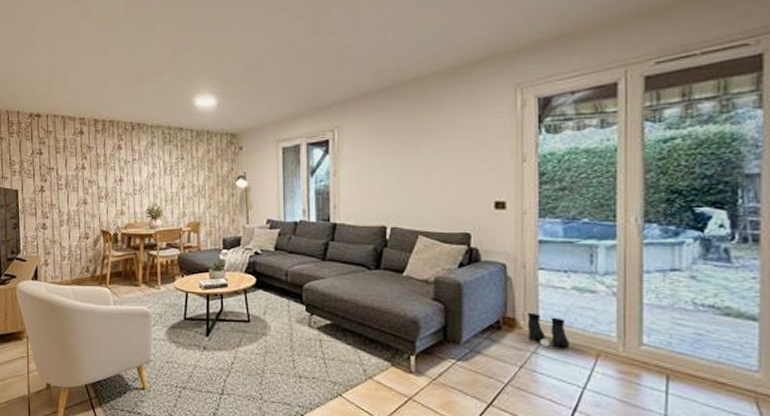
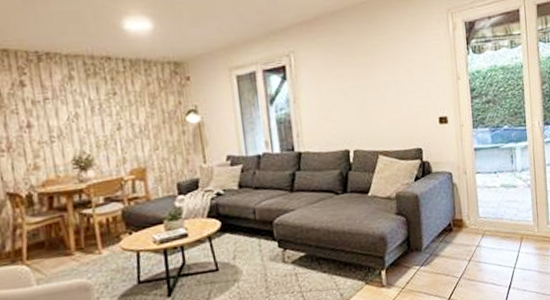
boots: present [527,312,570,348] -> none [470,211,502,240]

